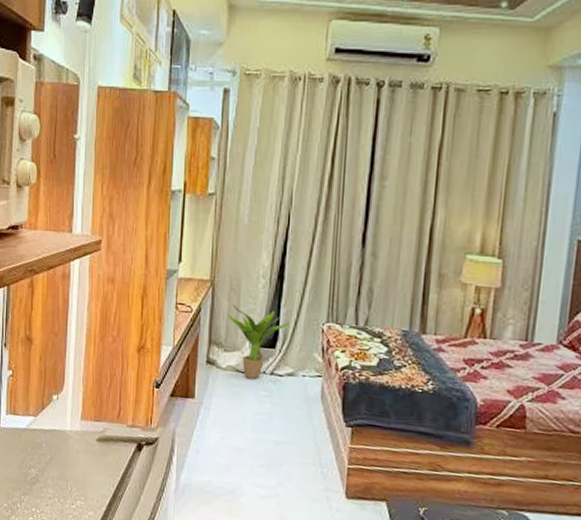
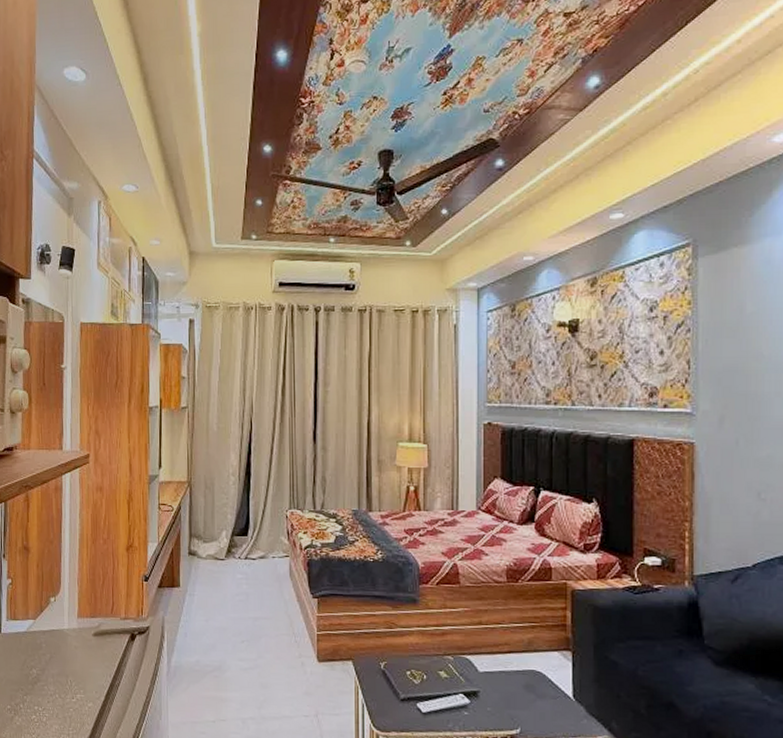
potted plant: present [228,304,289,379] -> none [205,501,257,564]

